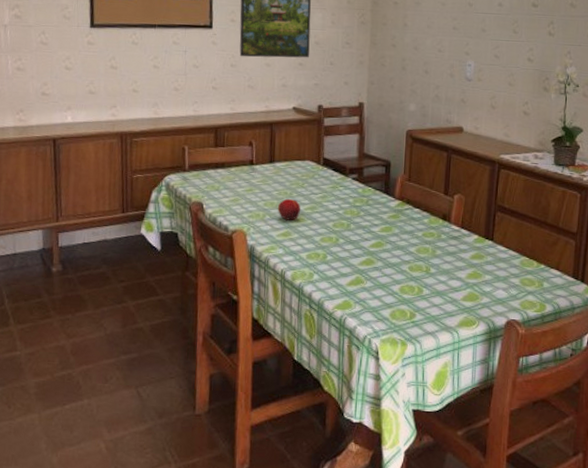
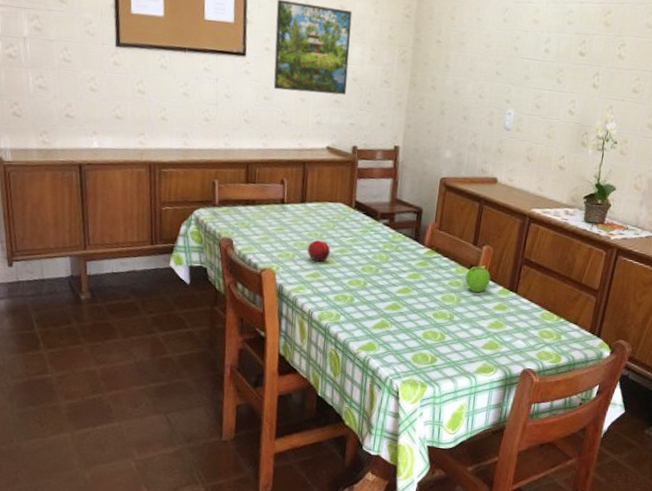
fruit: none [439,214,465,242] -> present [465,265,491,293]

